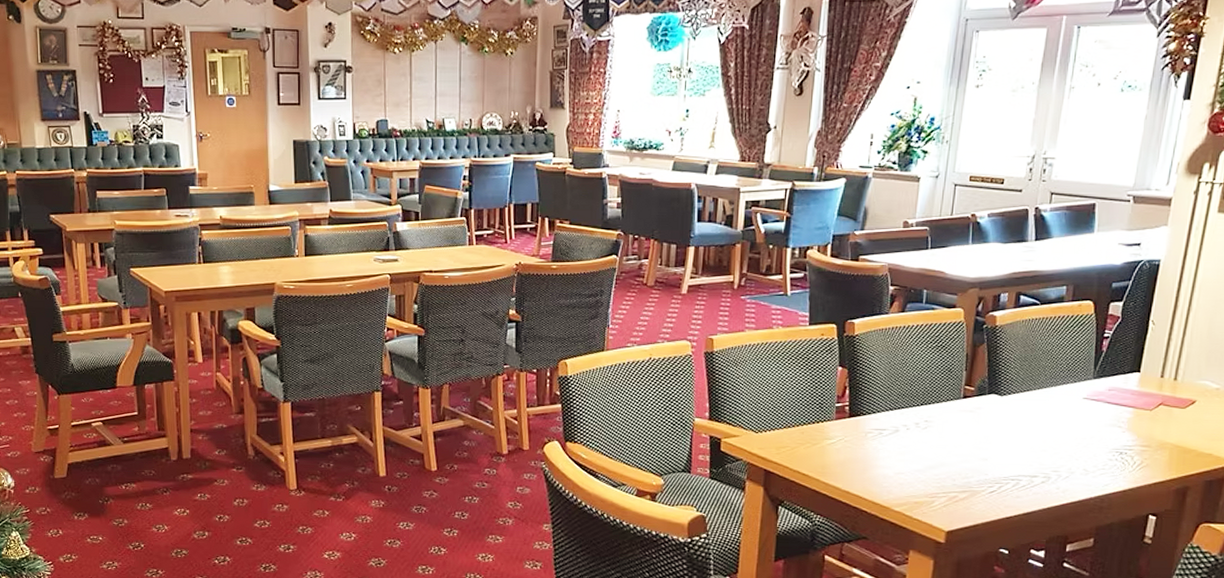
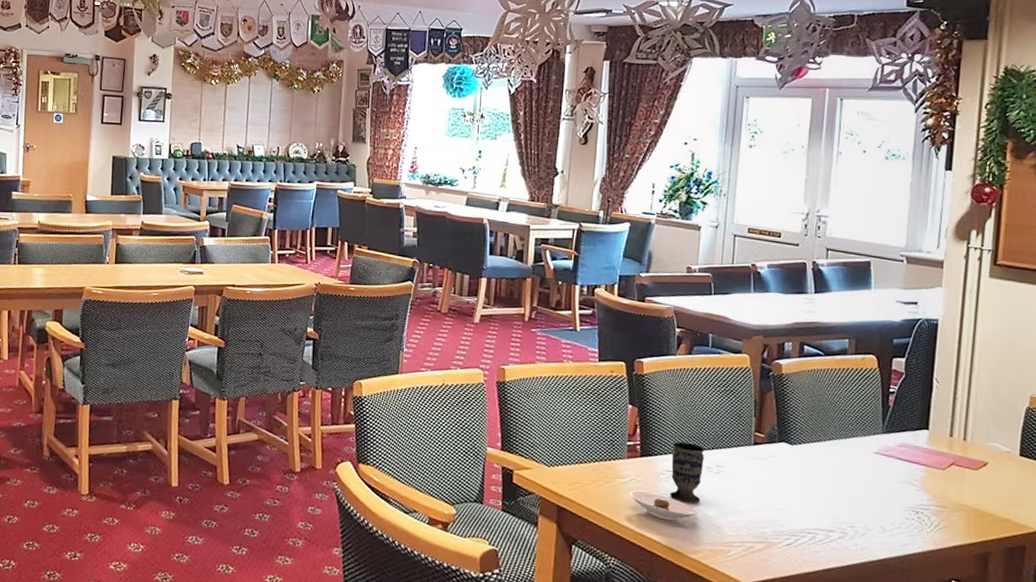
saucer: none [836,450,903,477] -> present [629,490,697,521]
cup: none [877,401,914,459] -> present [670,442,705,504]

